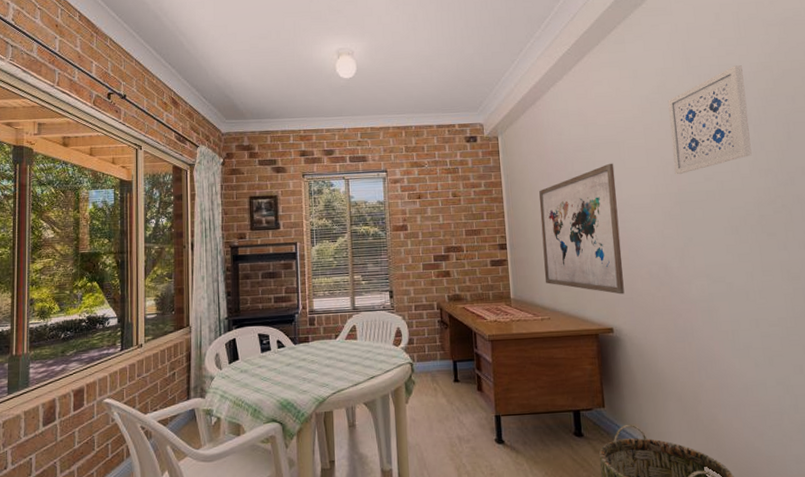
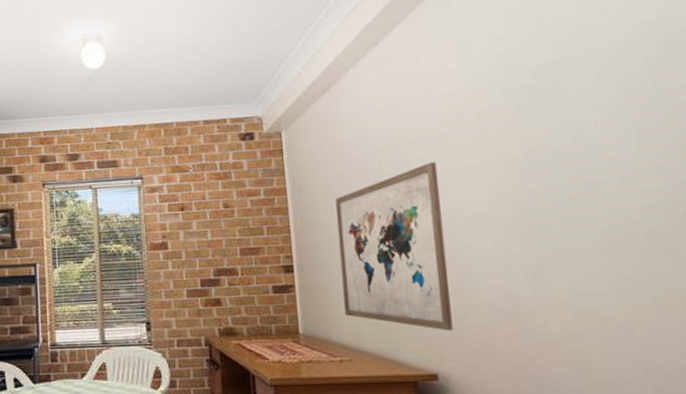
wall art: present [668,65,752,175] -> none [511,27,637,175]

